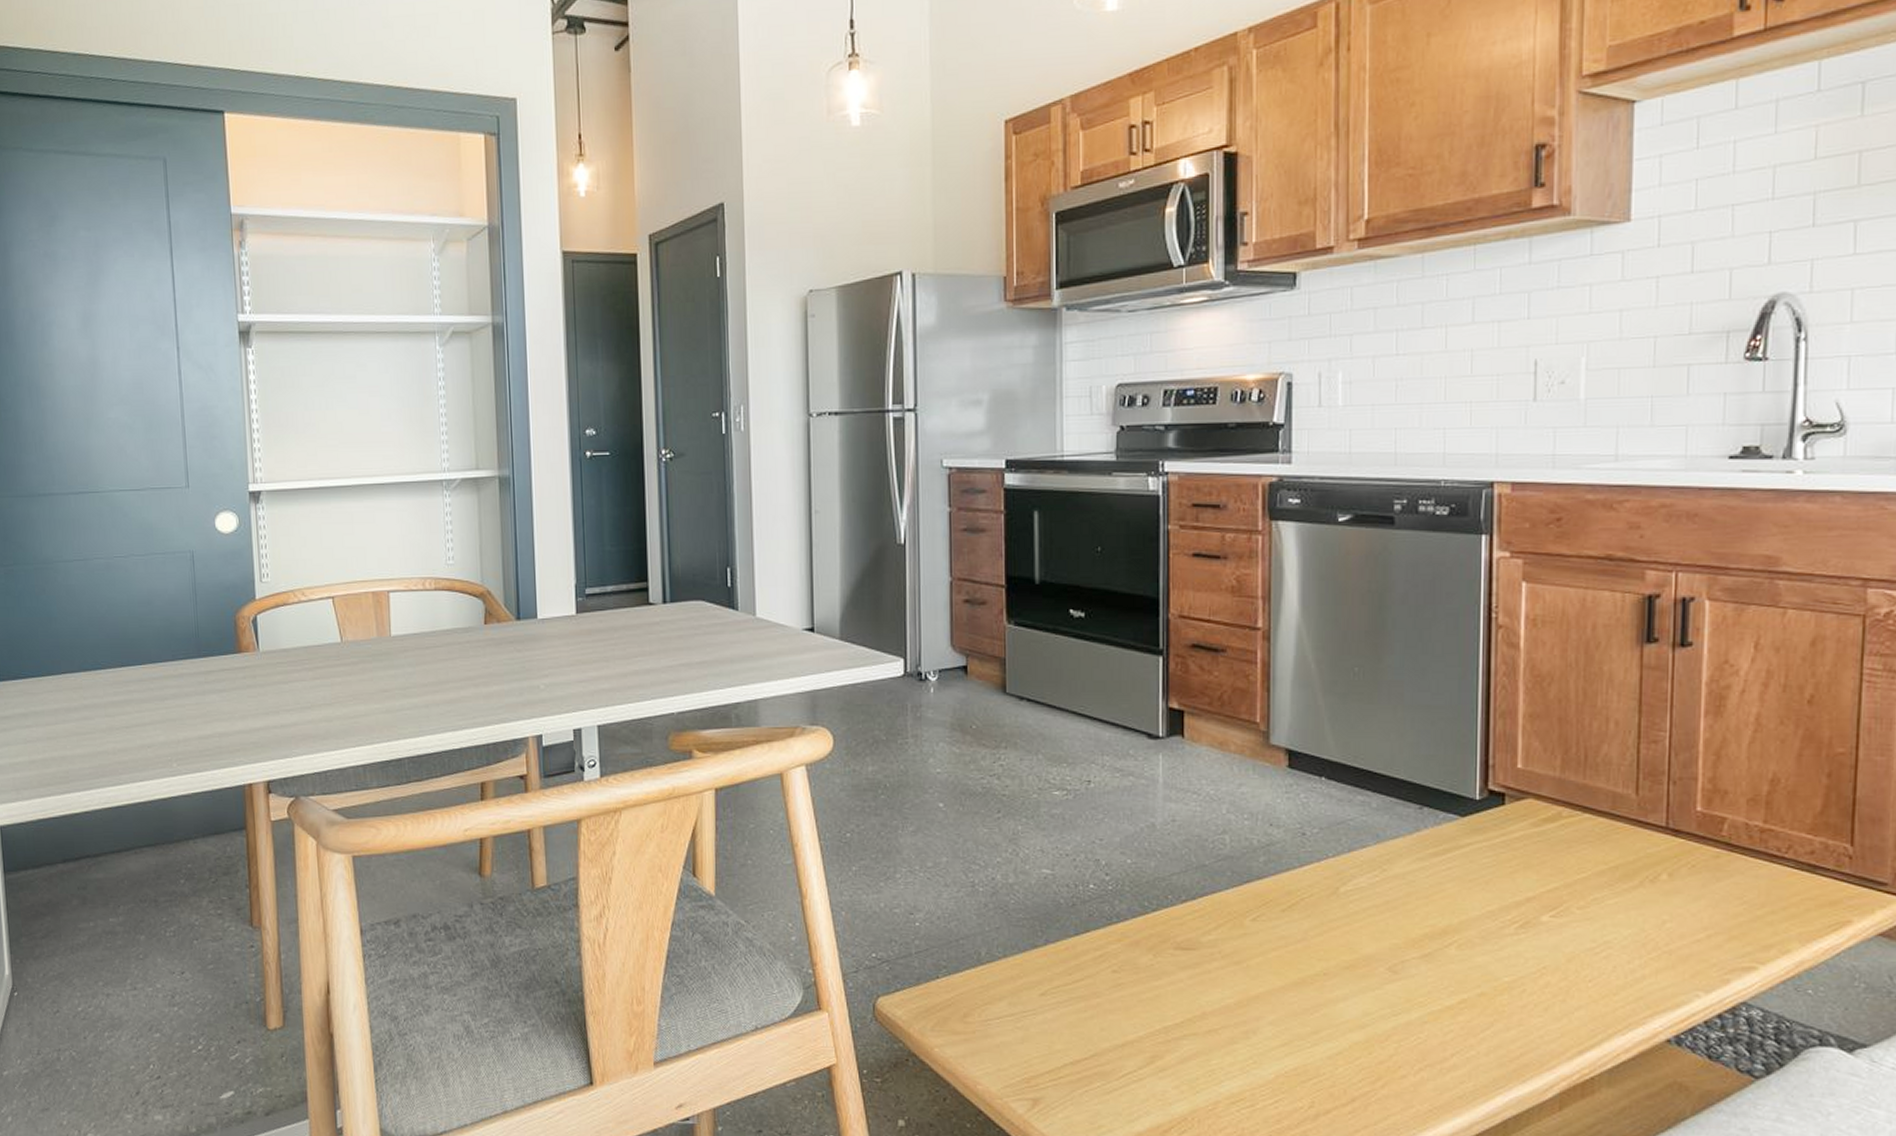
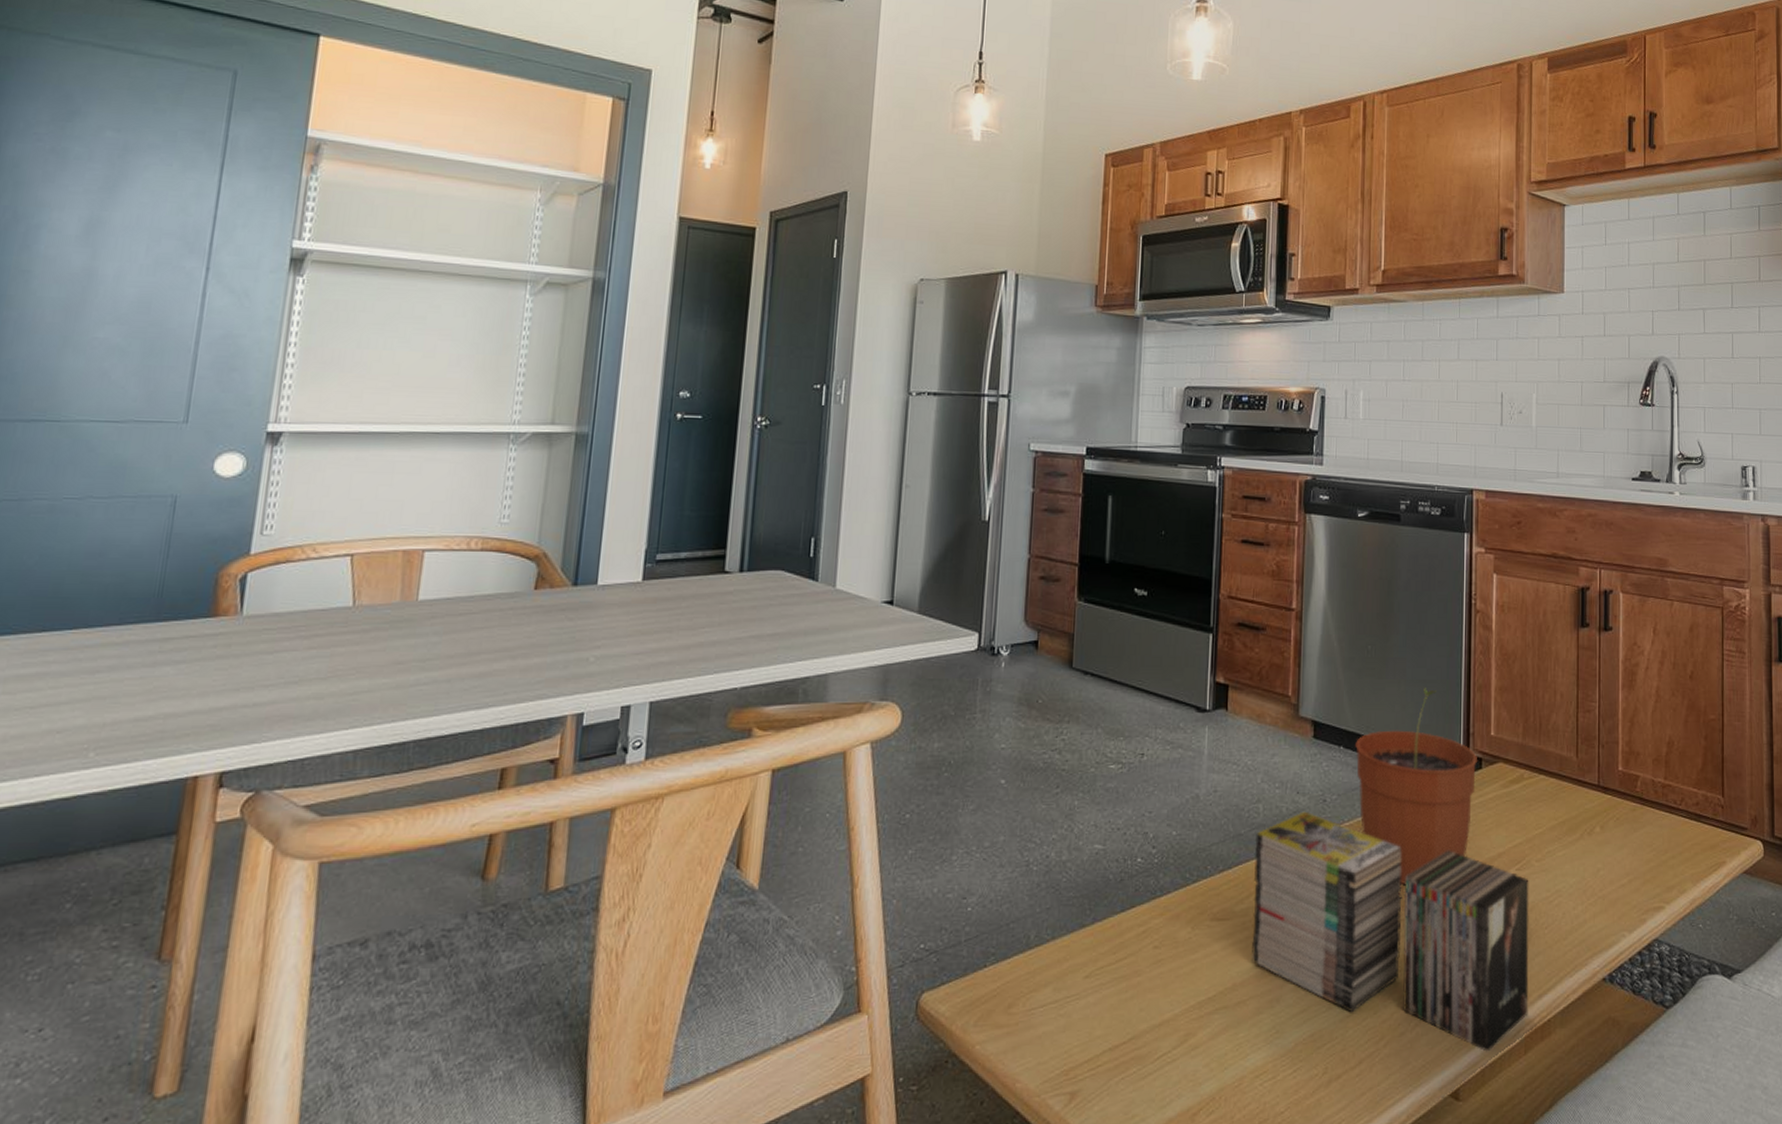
magazine: none [1222,844,1568,1104] -> present [1252,811,1529,1052]
plant pot: none [1341,713,1500,926] -> present [1355,686,1478,886]

